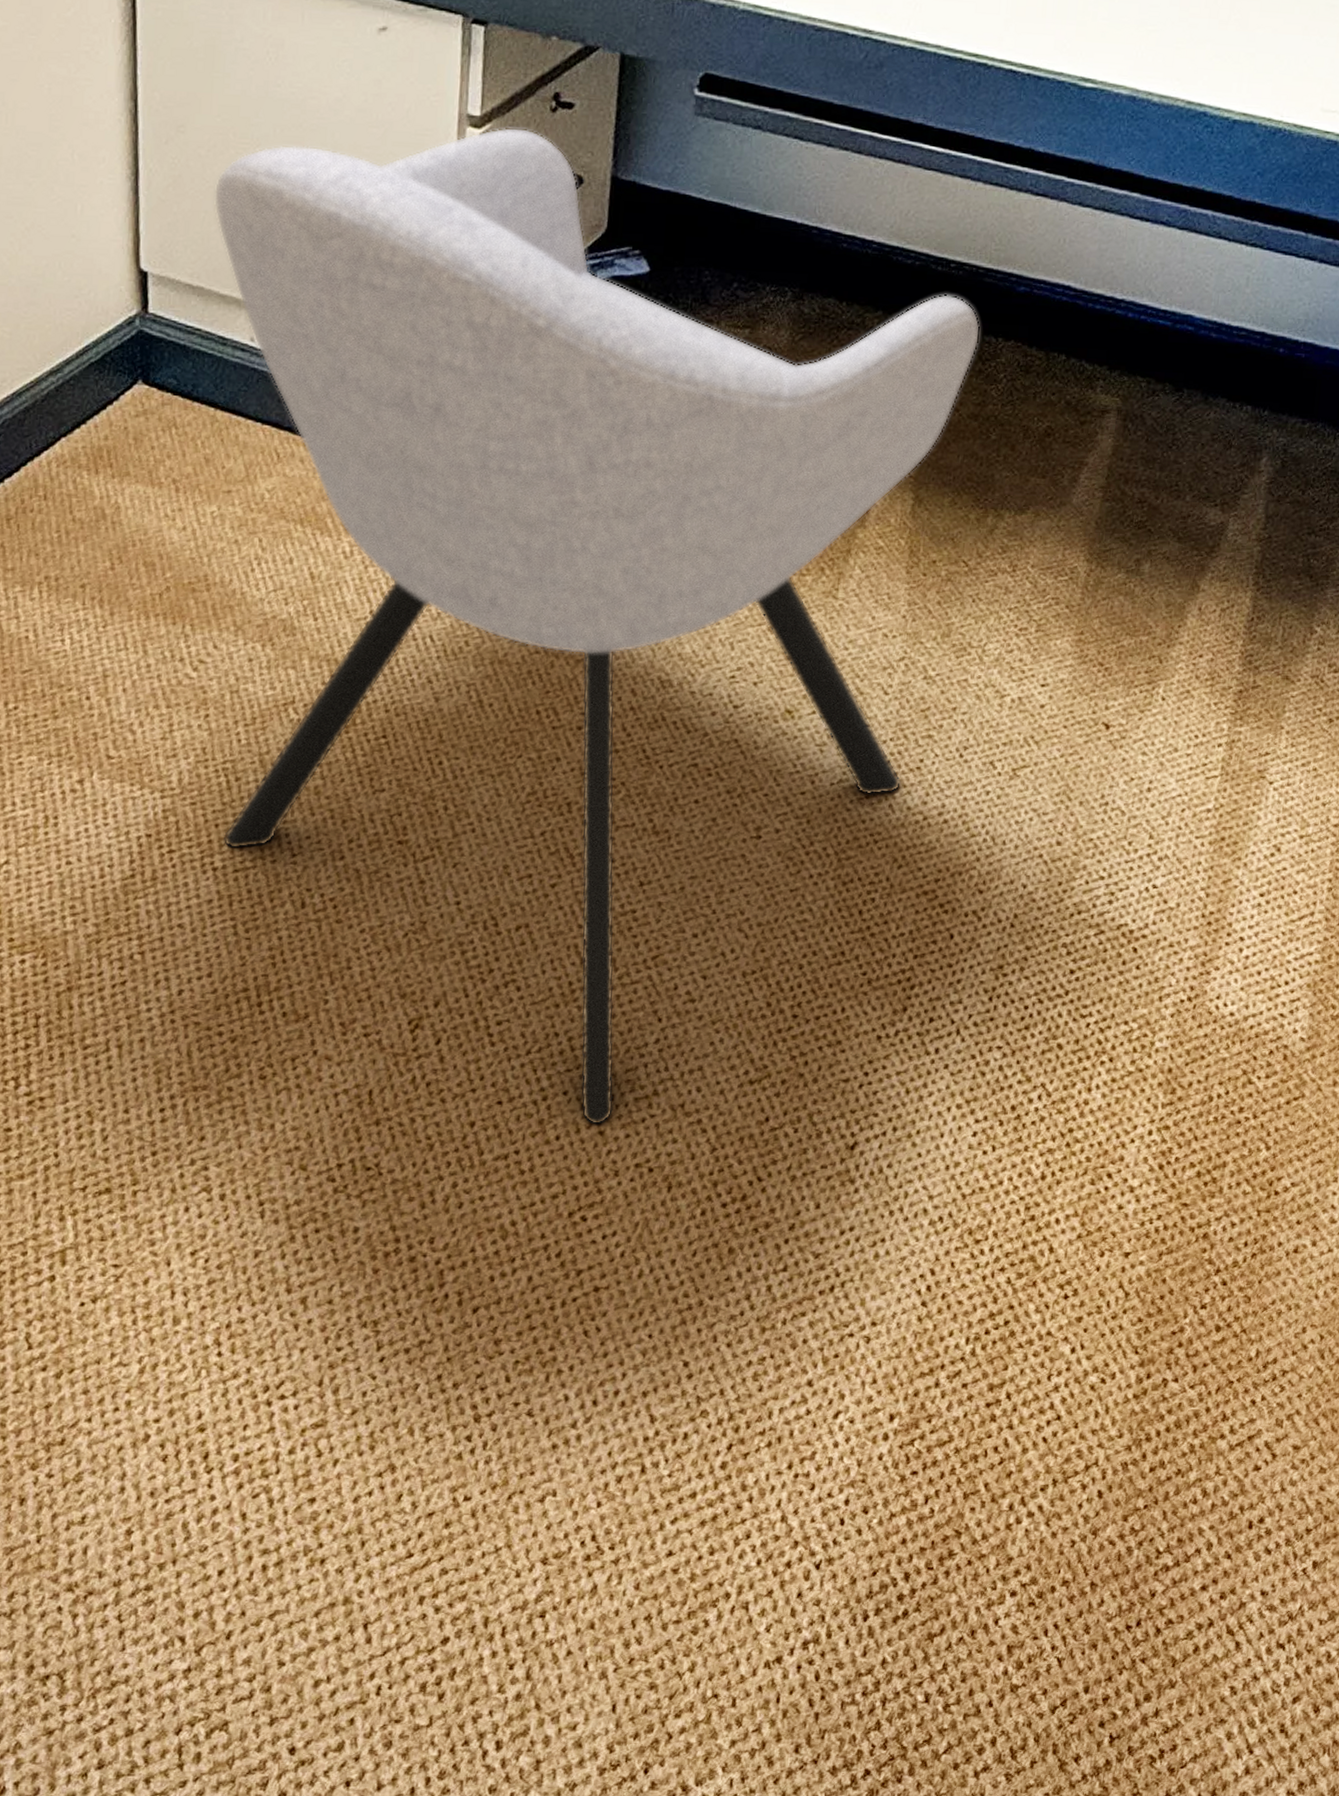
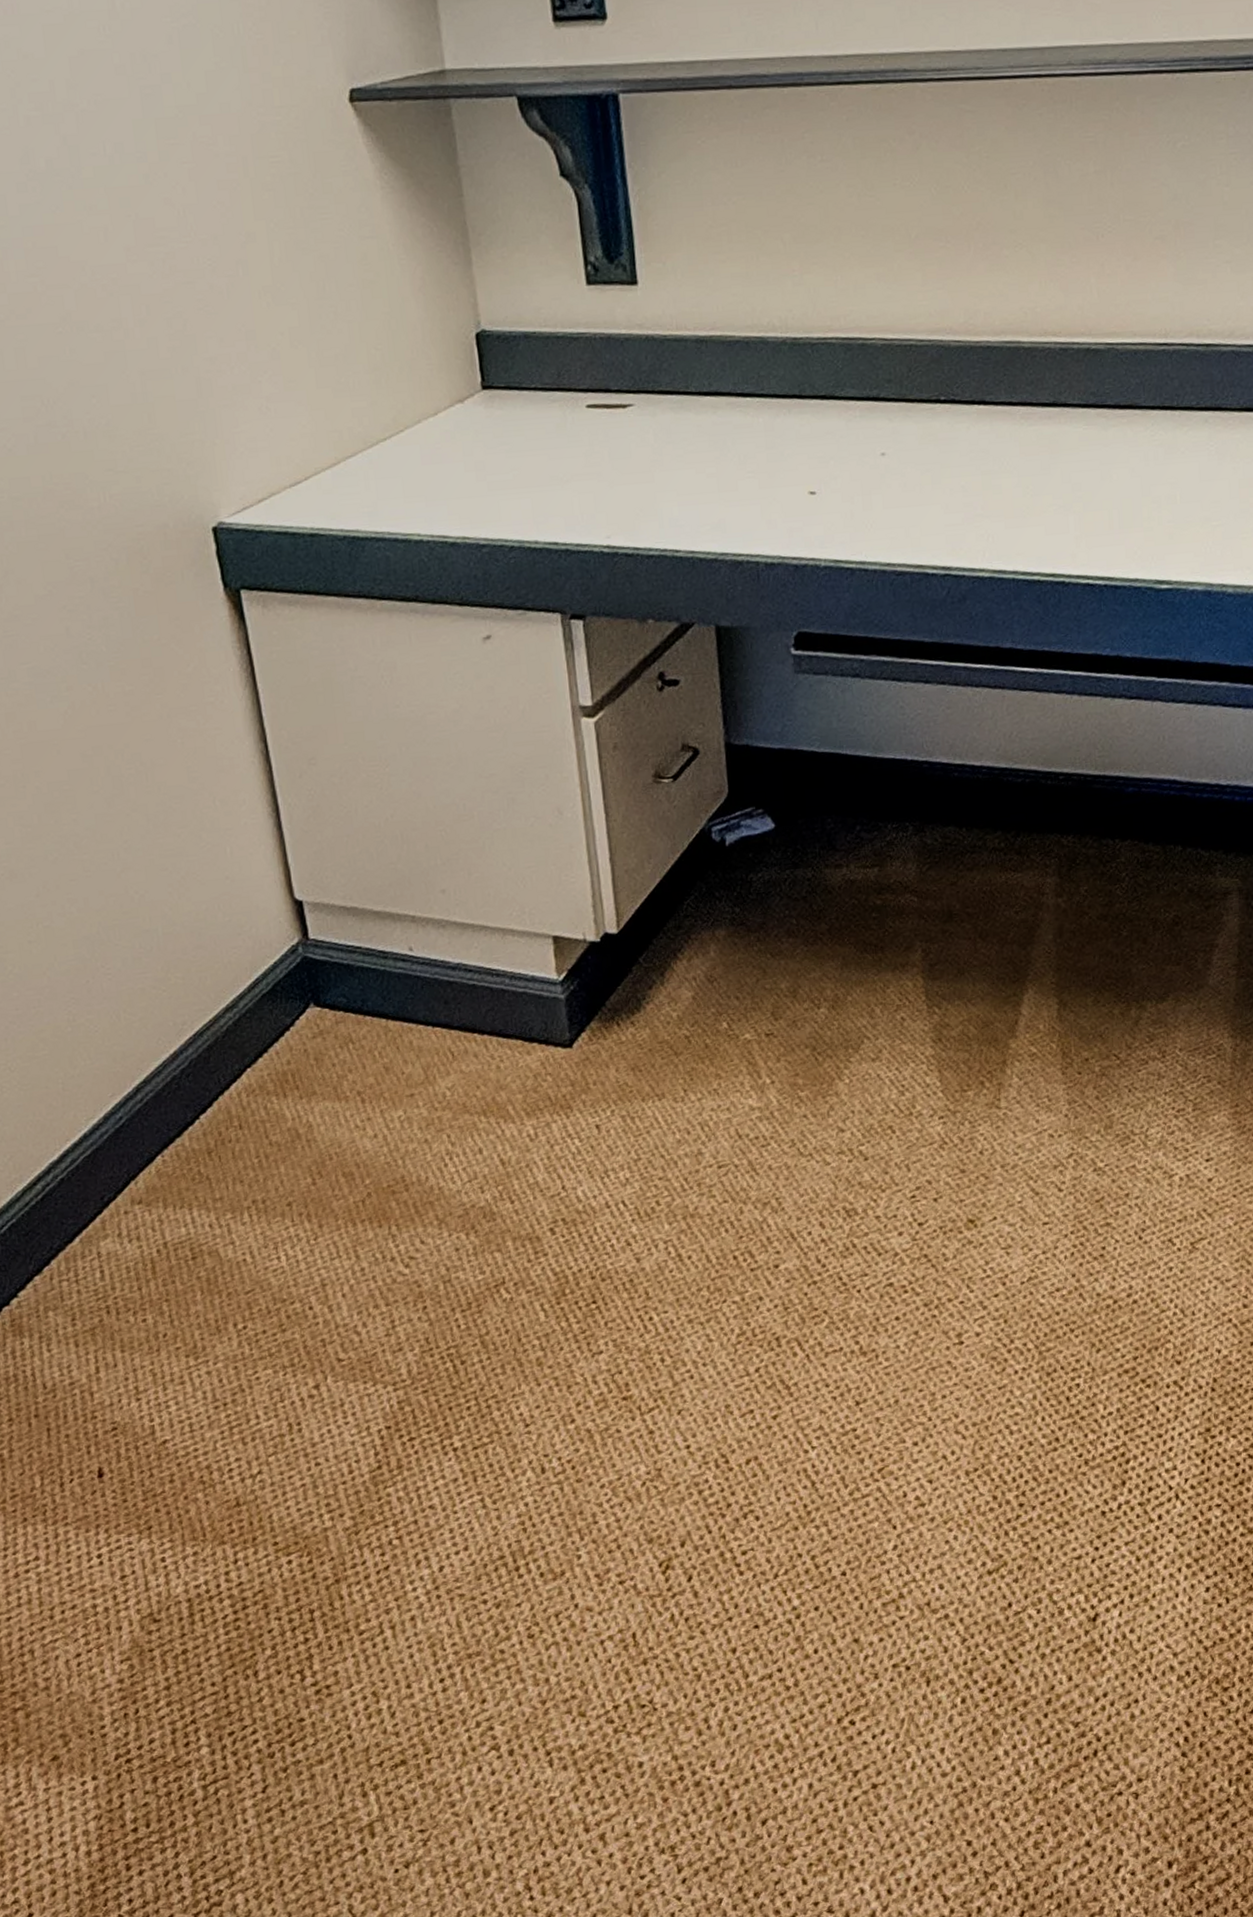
chair: present [213,127,981,1126] -> none [352,710,1098,1635]

